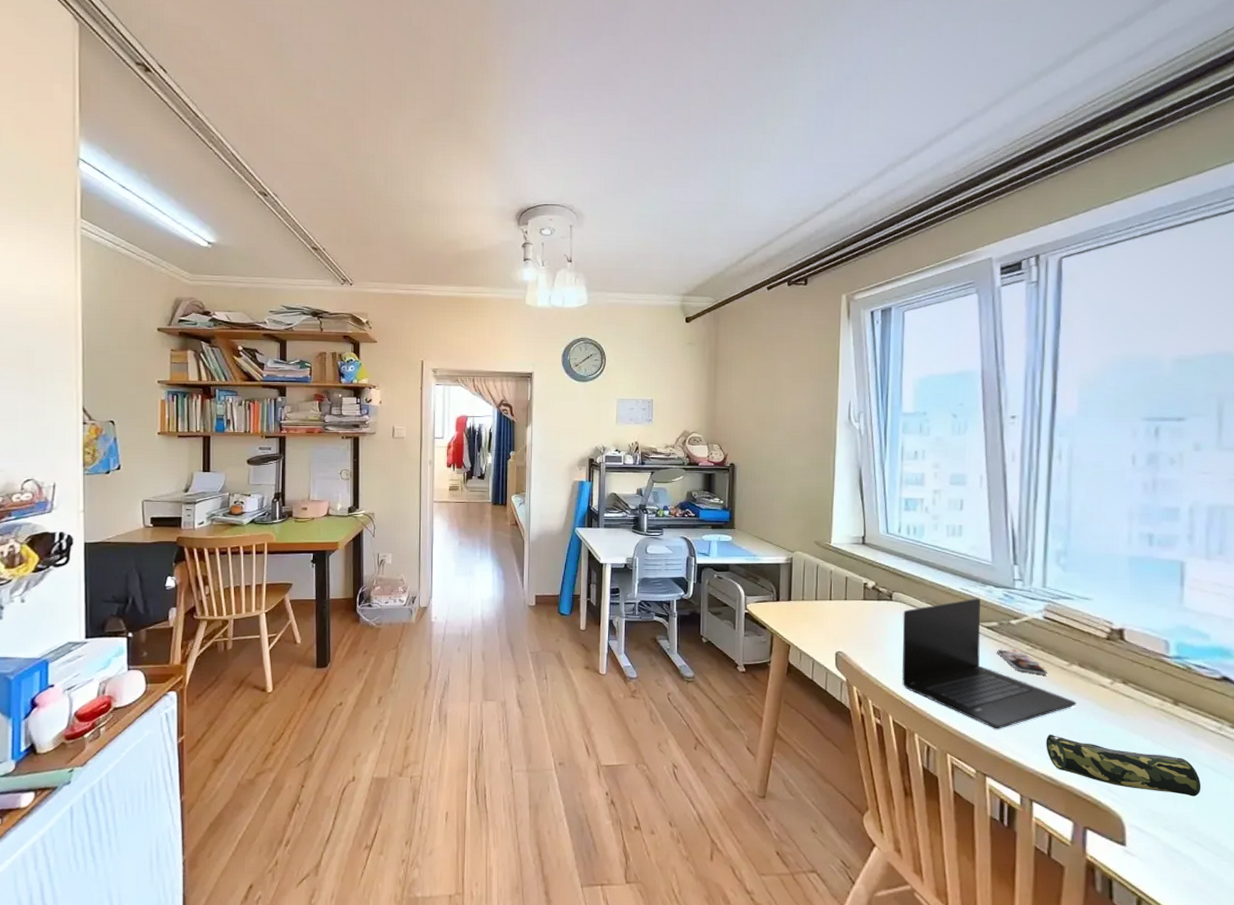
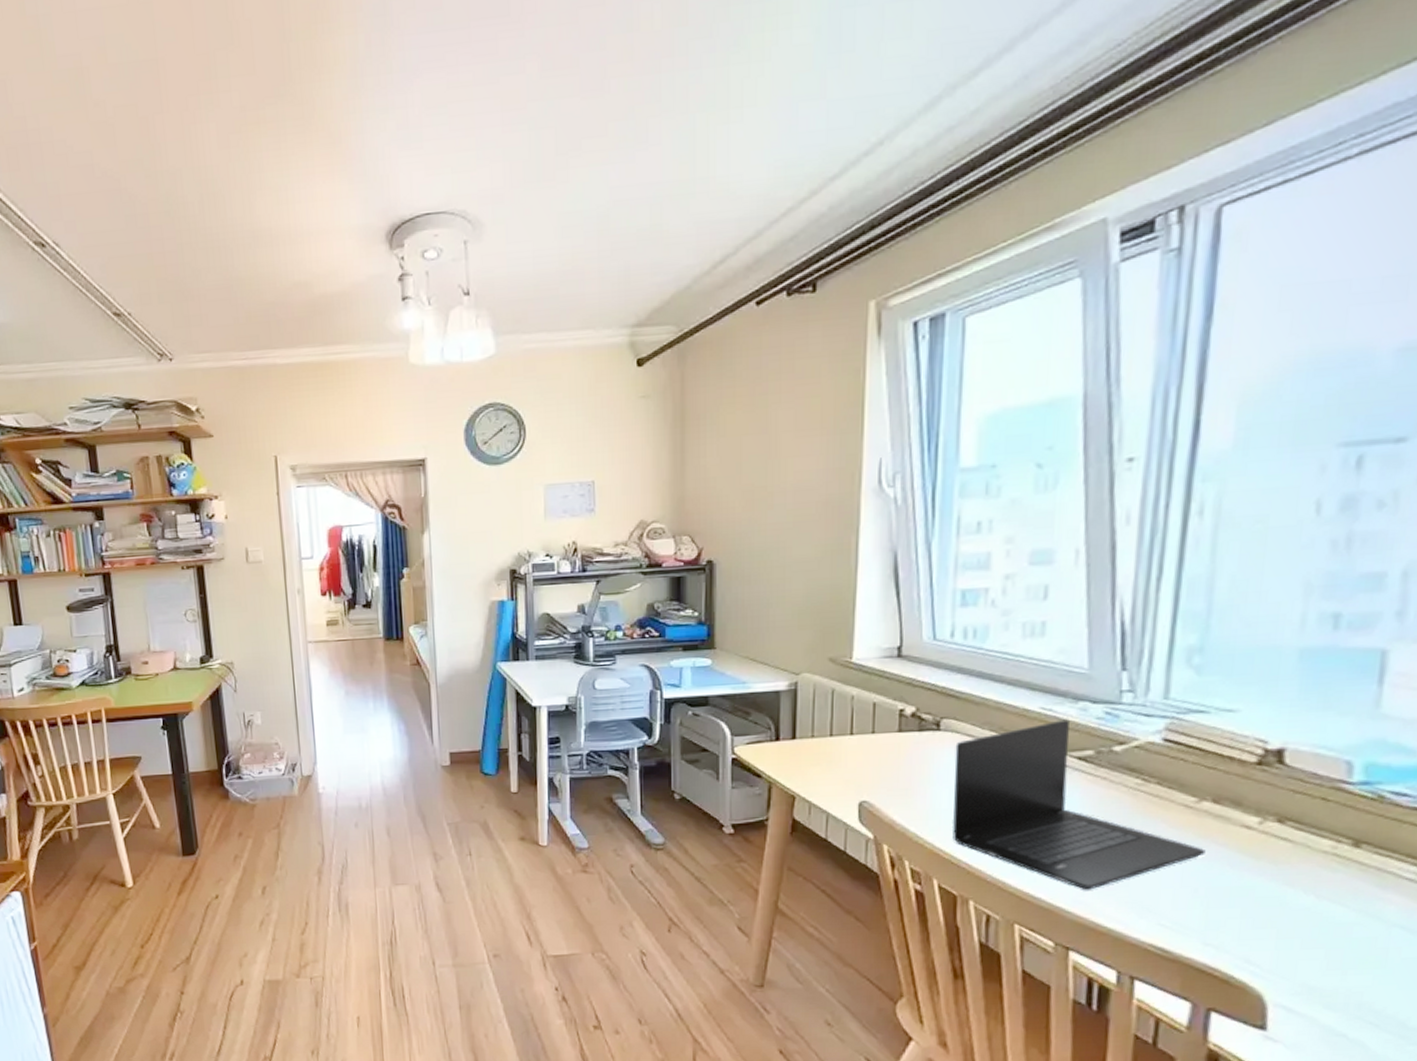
smartphone: present [997,648,1048,675] -> none [1091,784,1166,816]
pencil case: present [1046,734,1201,797] -> none [1157,893,1386,966]

